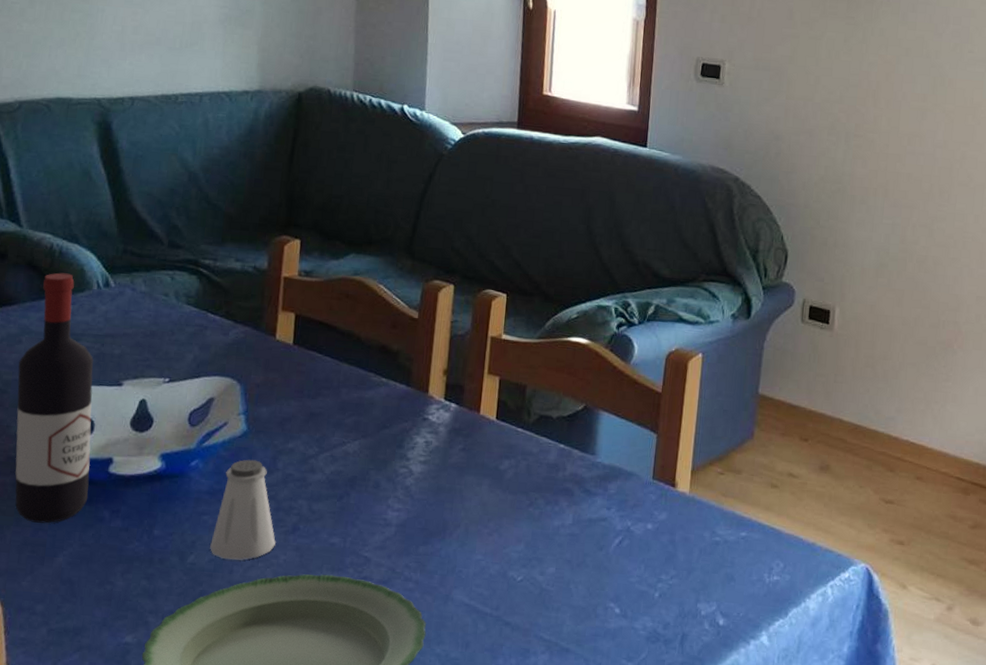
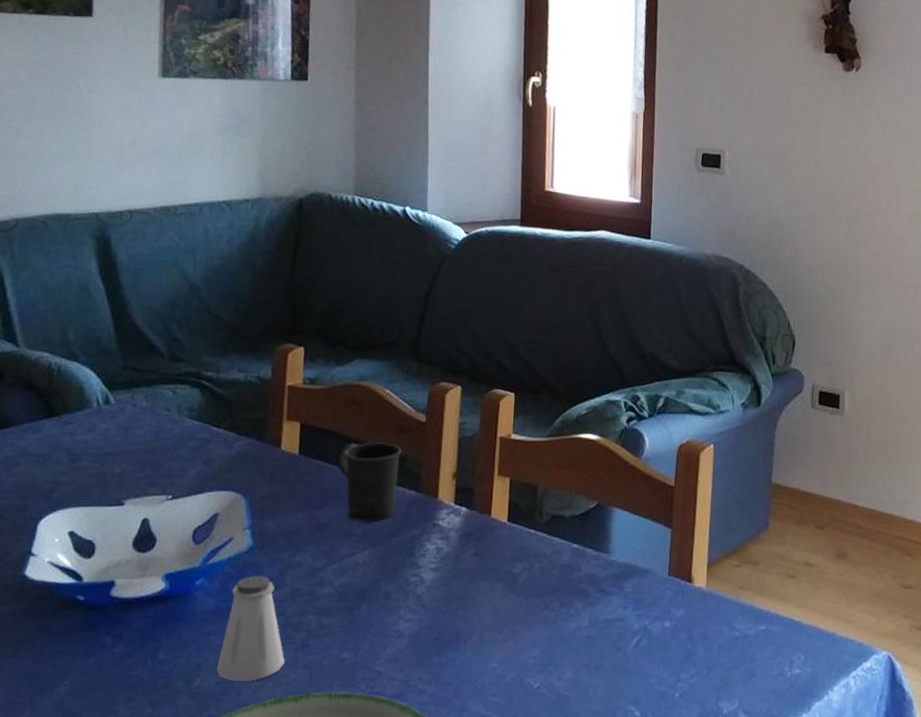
wine bottle: present [15,272,94,523] -> none [13,391,94,653]
mug: none [328,335,394,414] -> present [335,442,402,522]

